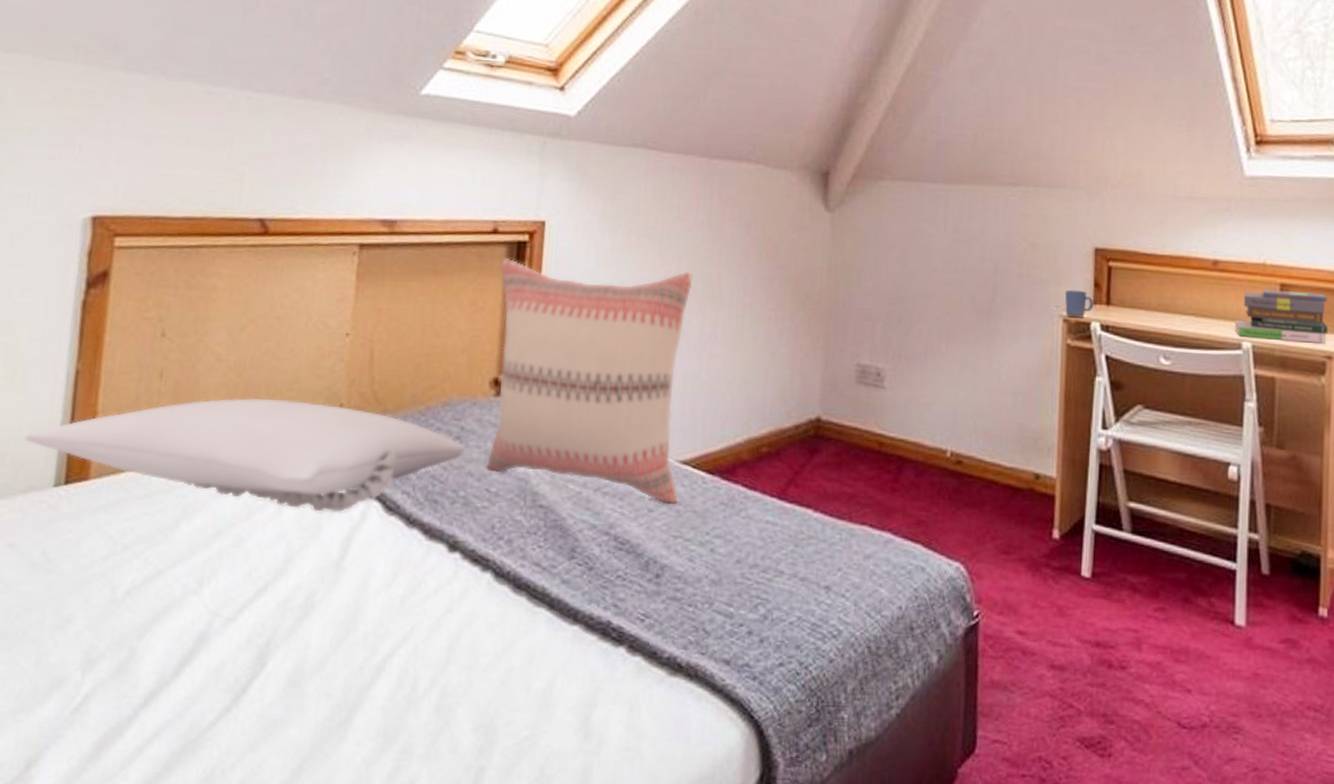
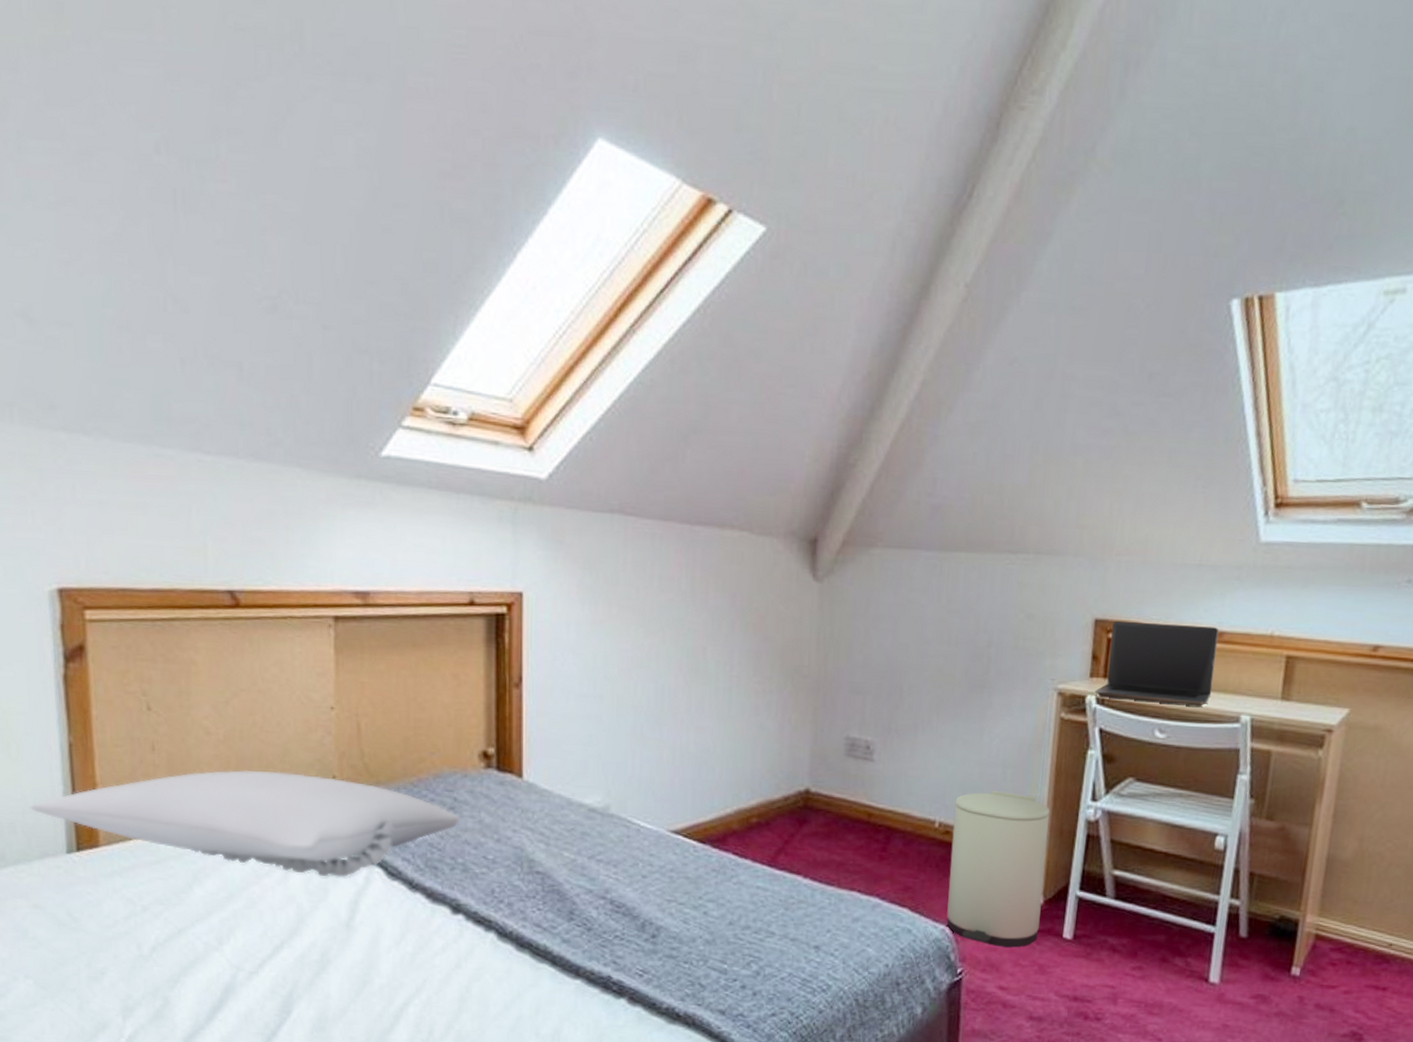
pillow: present [486,258,695,505] -> none [480,631,679,872]
pedal bin: none [961,418,1062,587] -> present [946,790,1050,948]
mug: present [1064,289,1094,318] -> none [1060,662,1091,691]
laptop computer: none [1099,250,1214,333] -> present [1095,621,1219,706]
books: present [1234,289,1328,344] -> none [1233,661,1334,717]

